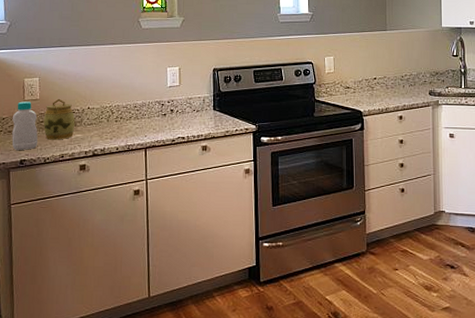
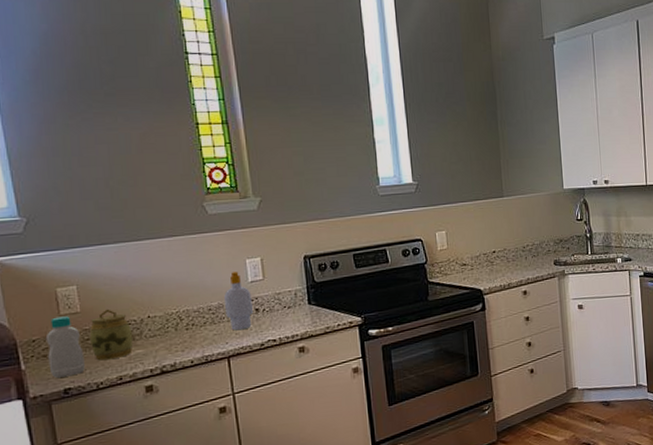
soap bottle: none [147,77,169,126] -> present [223,271,254,331]

